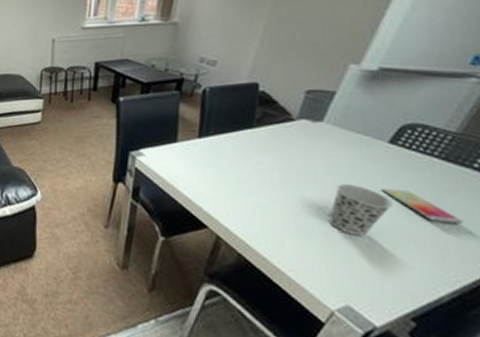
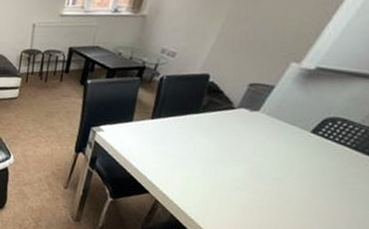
cup: present [329,184,394,236] -> none [249,164,305,206]
smartphone: present [380,188,464,224] -> none [296,170,359,201]

